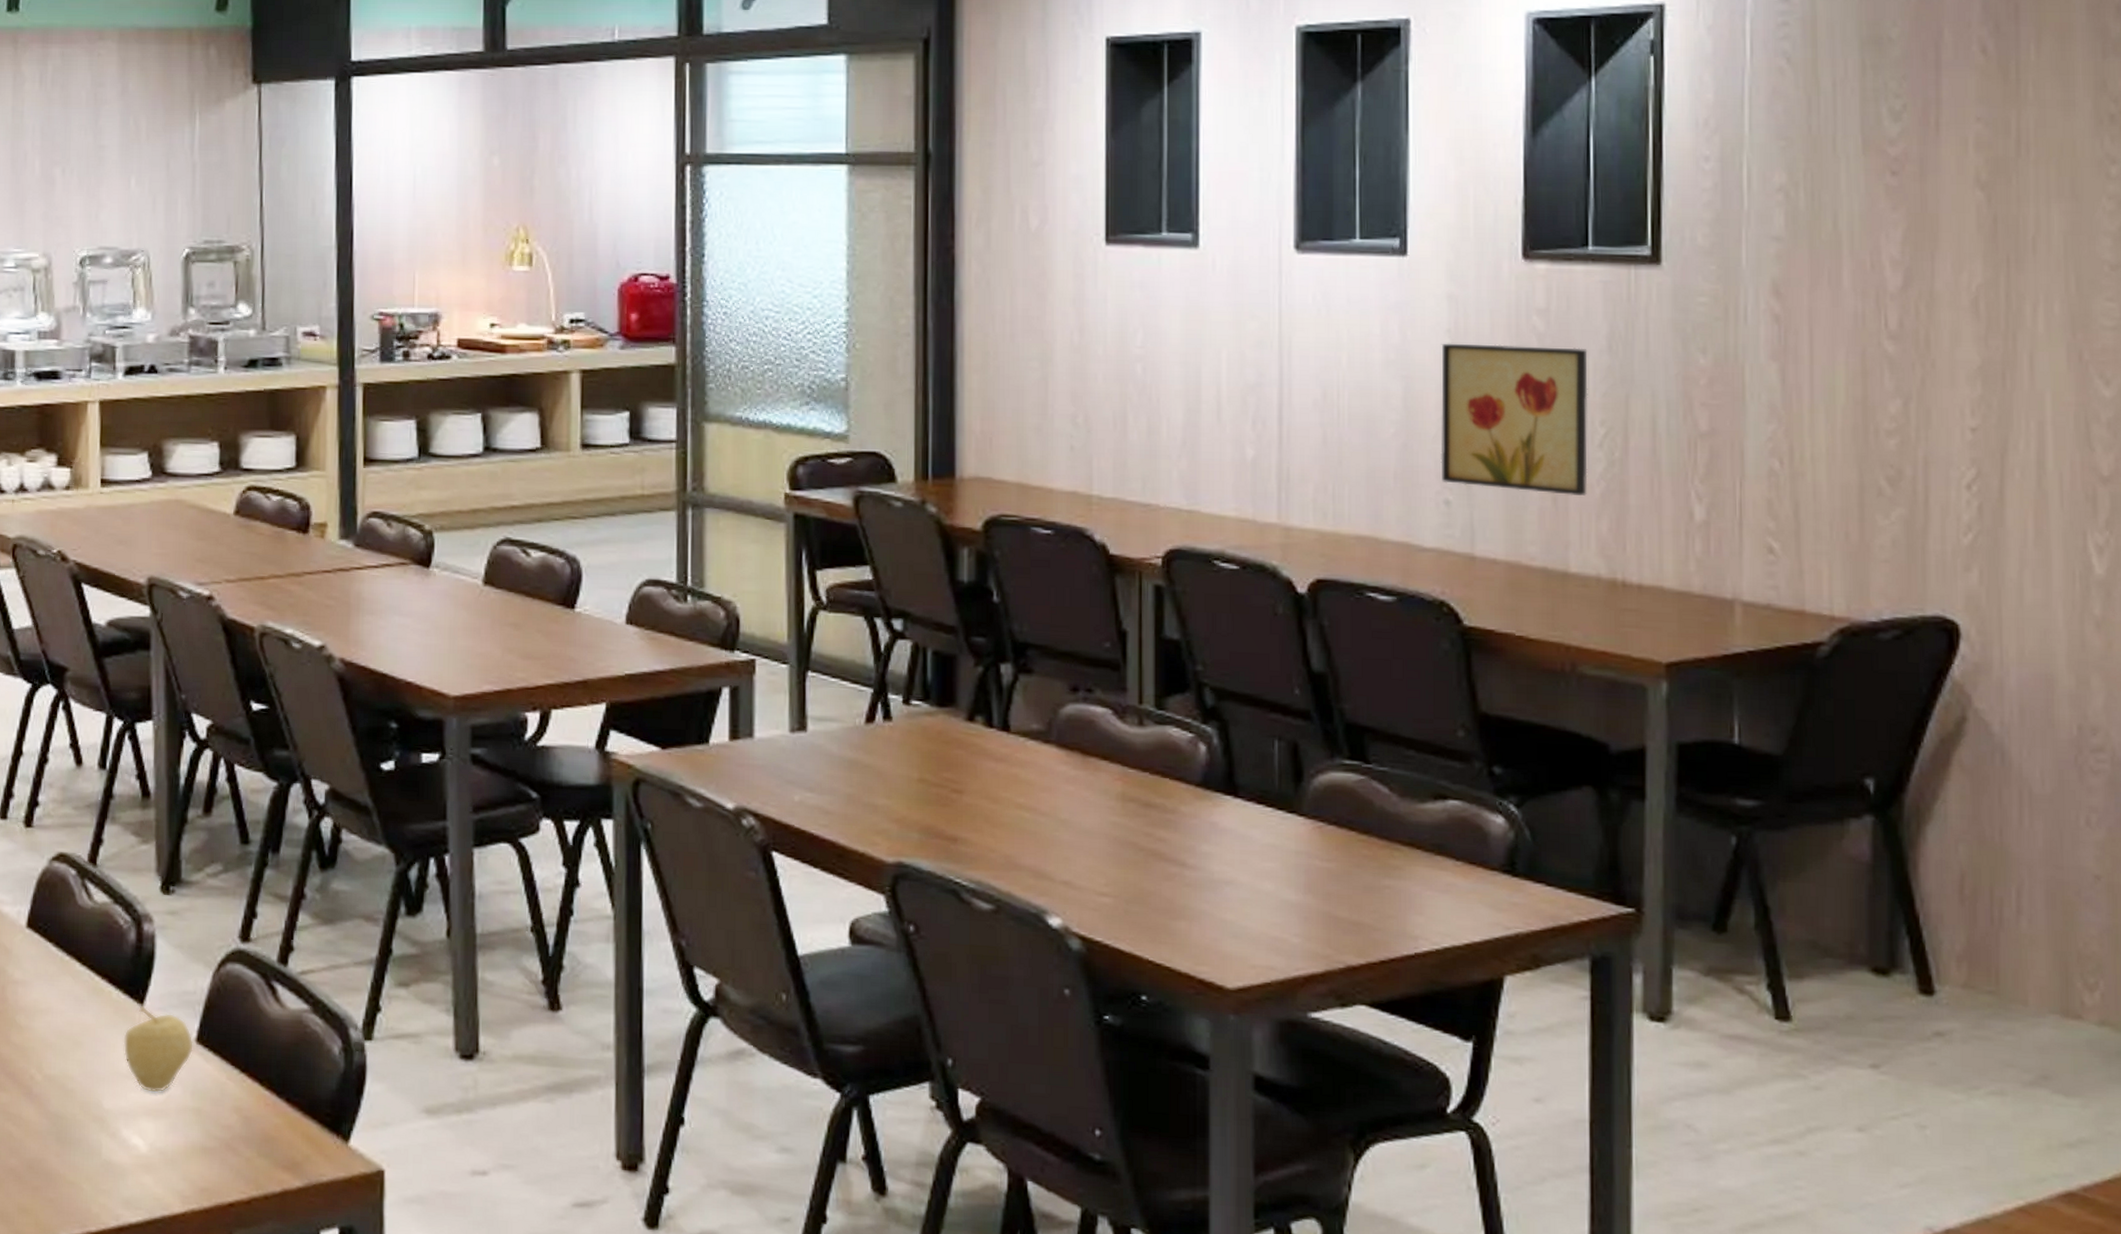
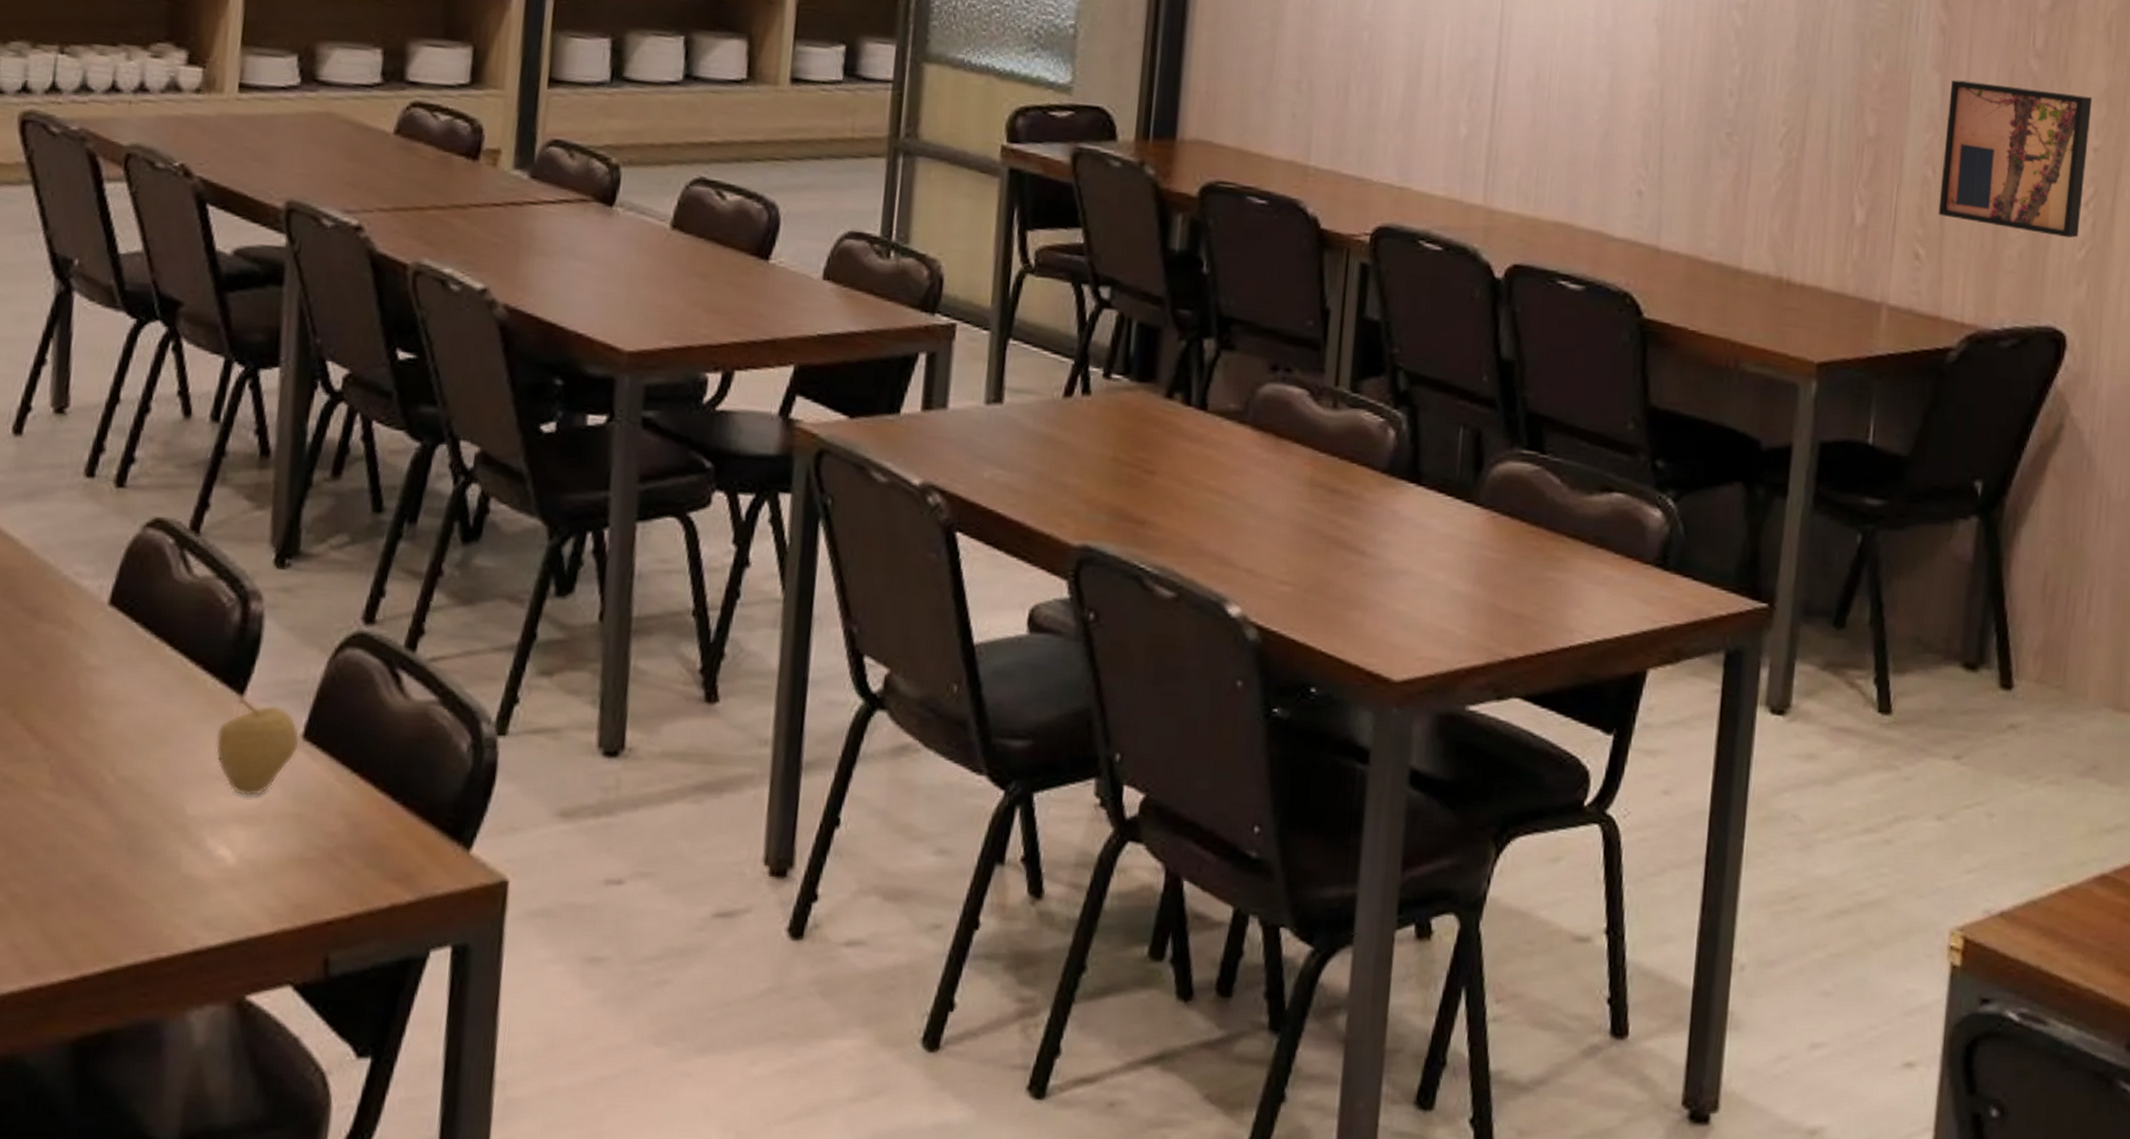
wall art: present [1440,343,1588,496] -> none [1637,31,1778,193]
wall art: none [1791,368,1964,523] -> present [1938,80,2093,238]

